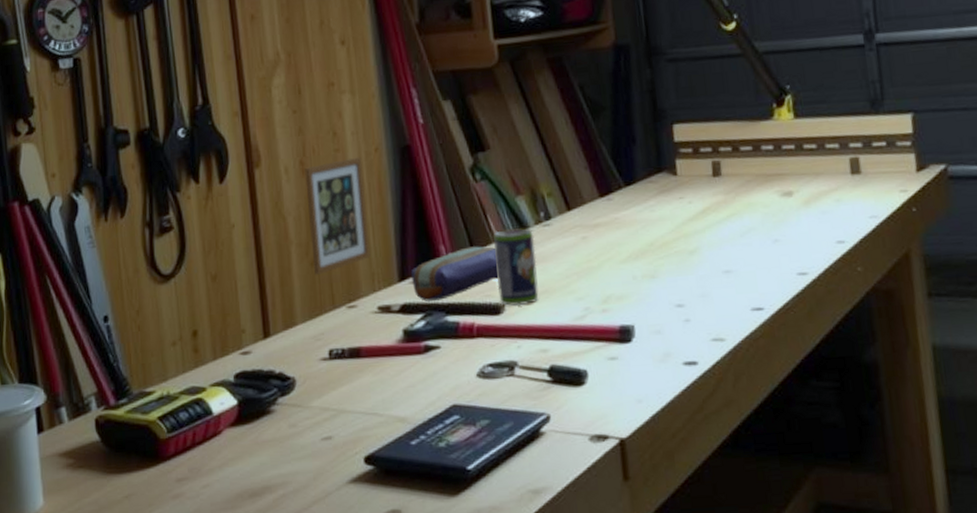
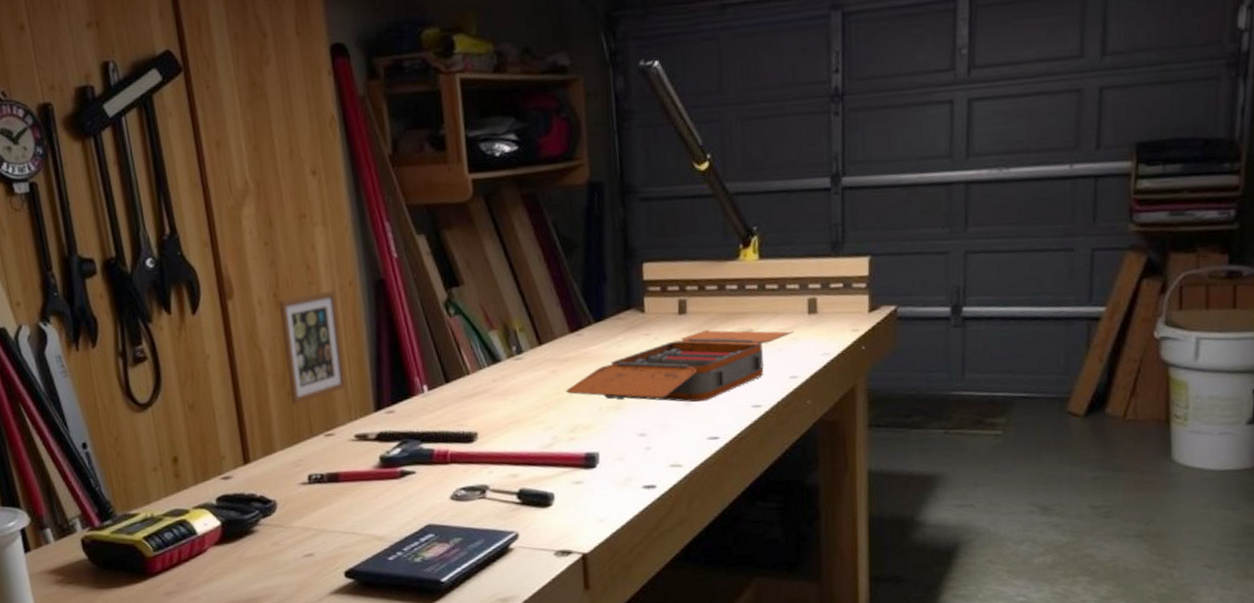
pencil case: present [410,246,499,301] -> none [386,378,472,430]
beverage can: present [492,228,539,306] -> none [466,361,510,434]
toolbox: none [597,192,837,270] -> present [566,329,794,403]

